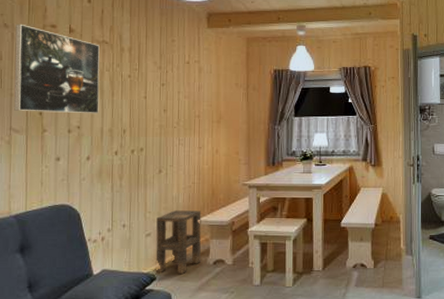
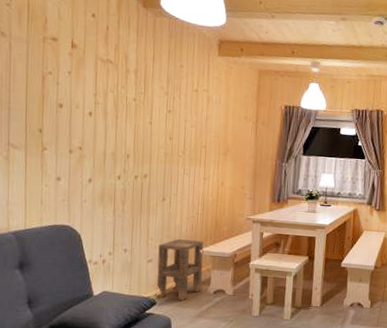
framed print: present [14,23,100,114] -> none [12,33,104,136]

